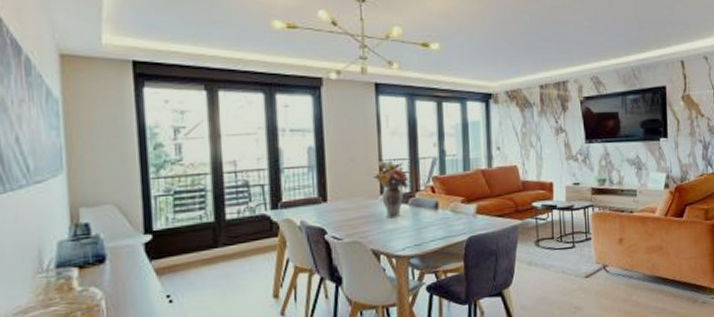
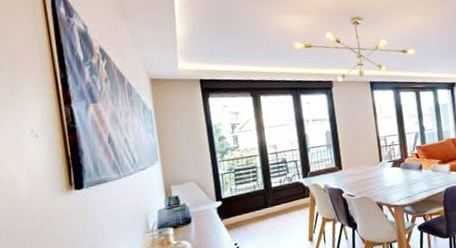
flower arrangement: present [373,161,408,219] -> none [374,138,399,179]

